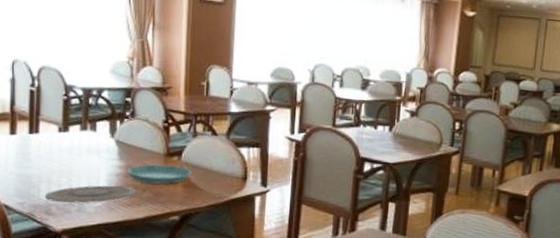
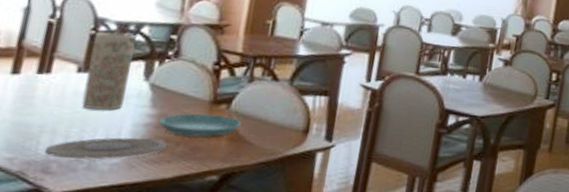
vase: none [65,96,99,163] -> present [81,31,137,110]

